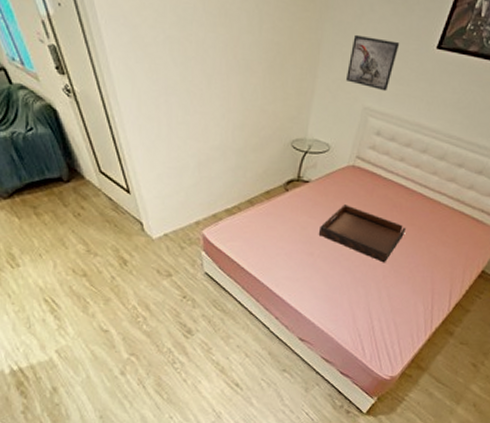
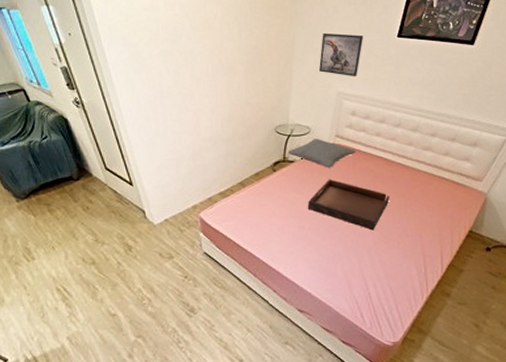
pillow: none [303,158,376,192] -> present [288,139,356,168]

